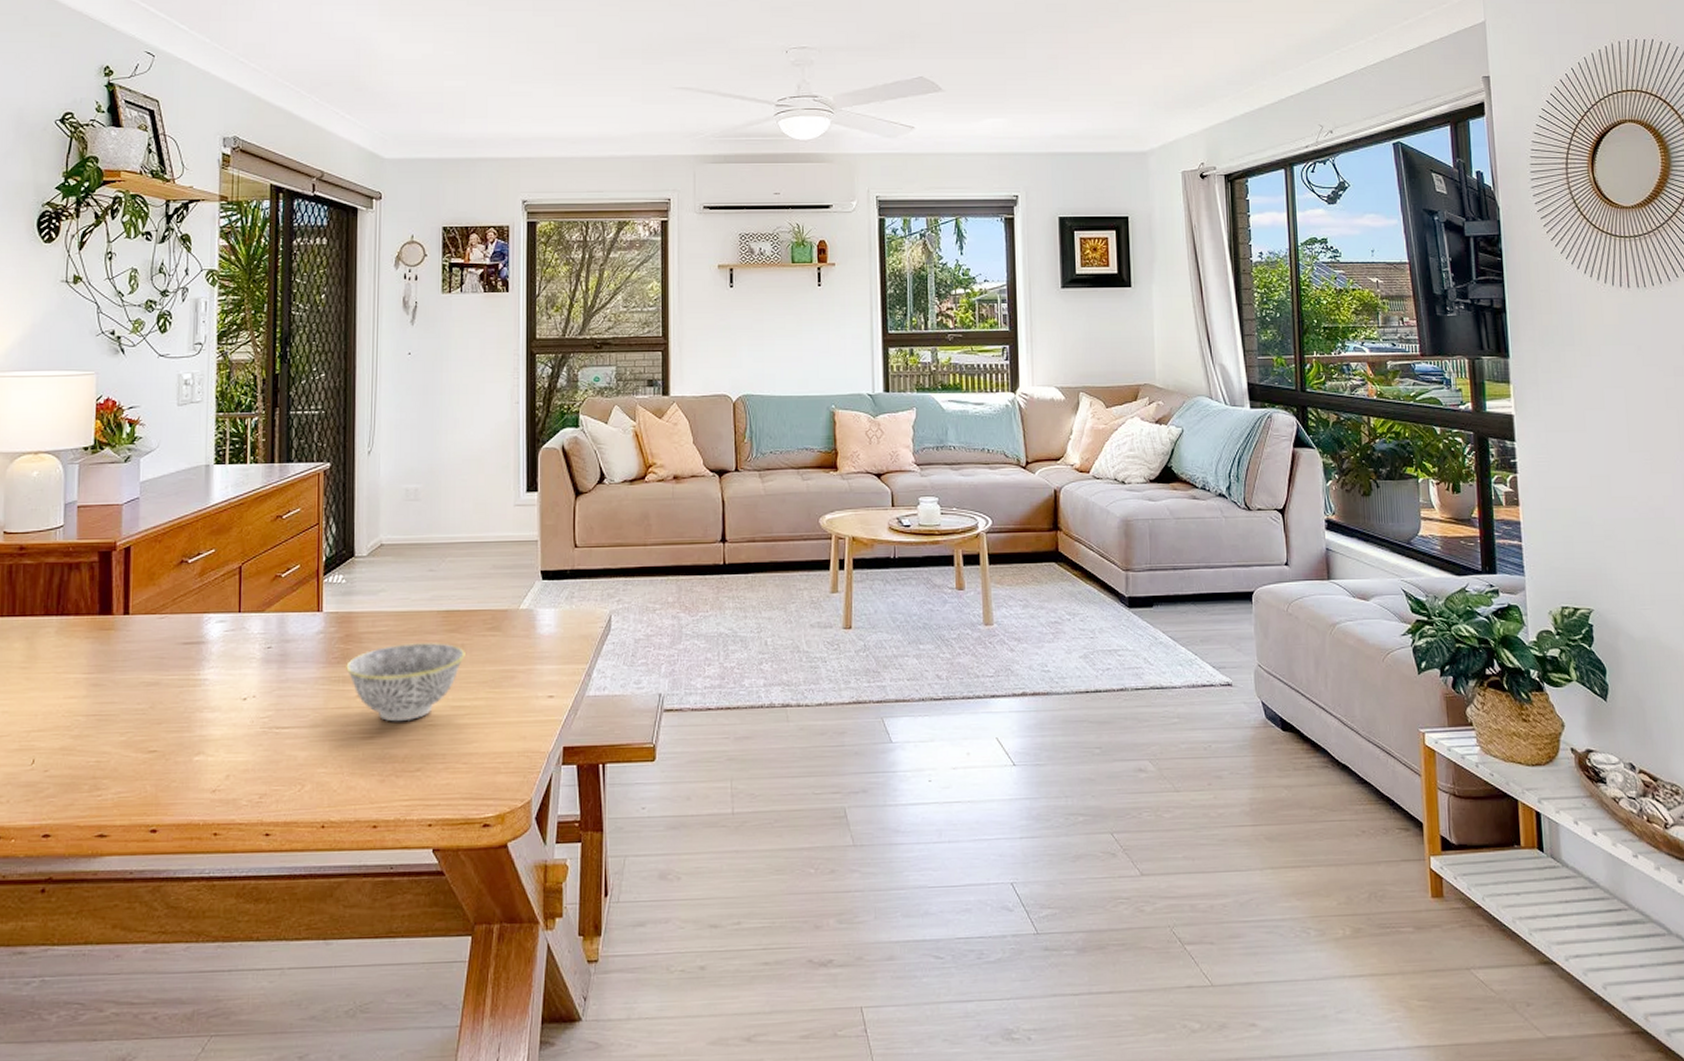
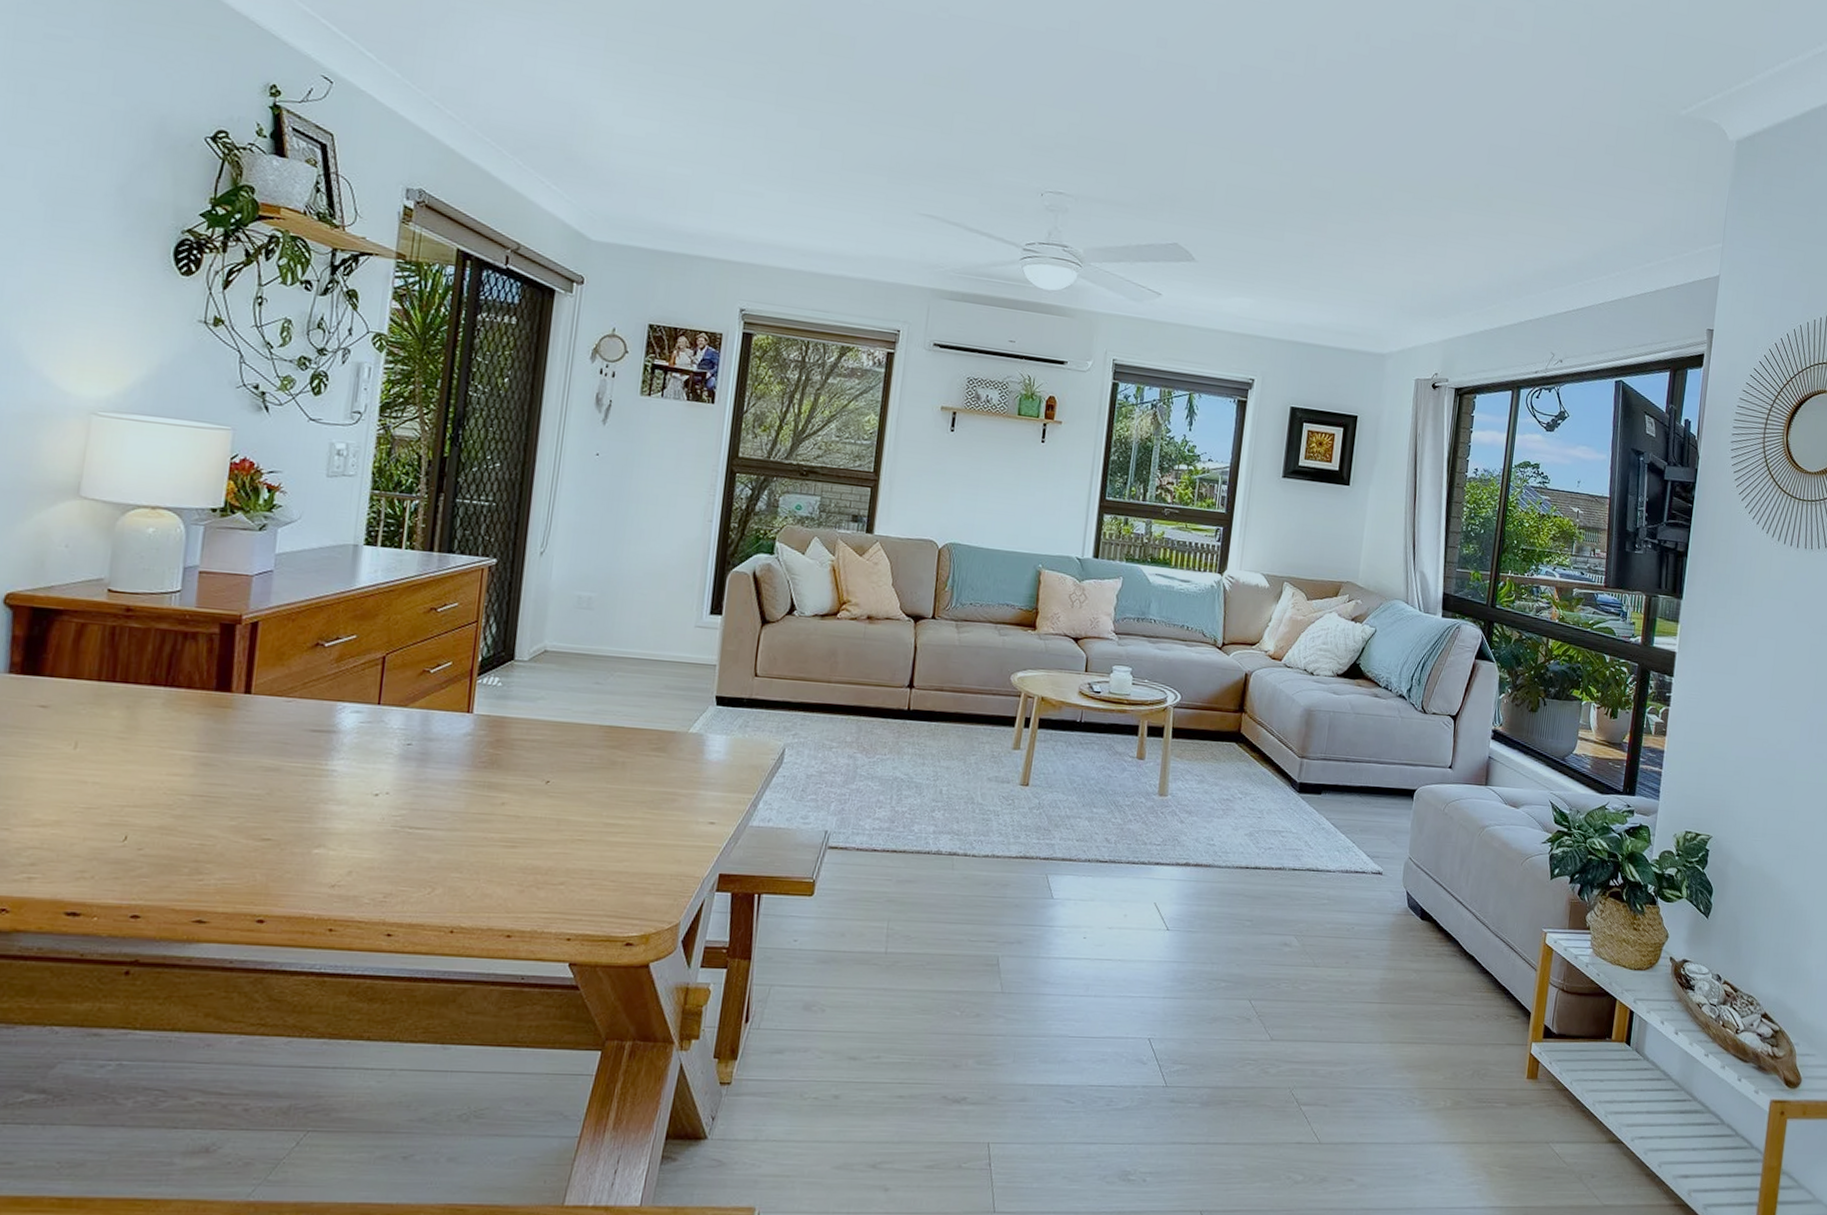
bowl: present [346,643,465,722] -> none [493,755,626,834]

